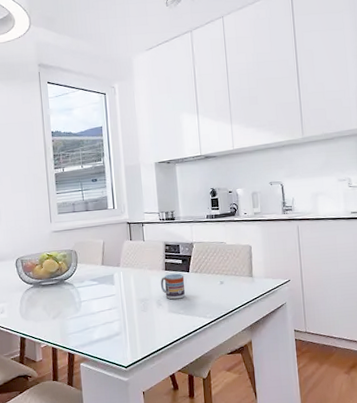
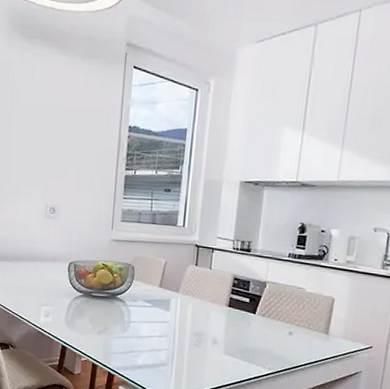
cup: present [160,273,185,300] -> none [219,311,249,342]

